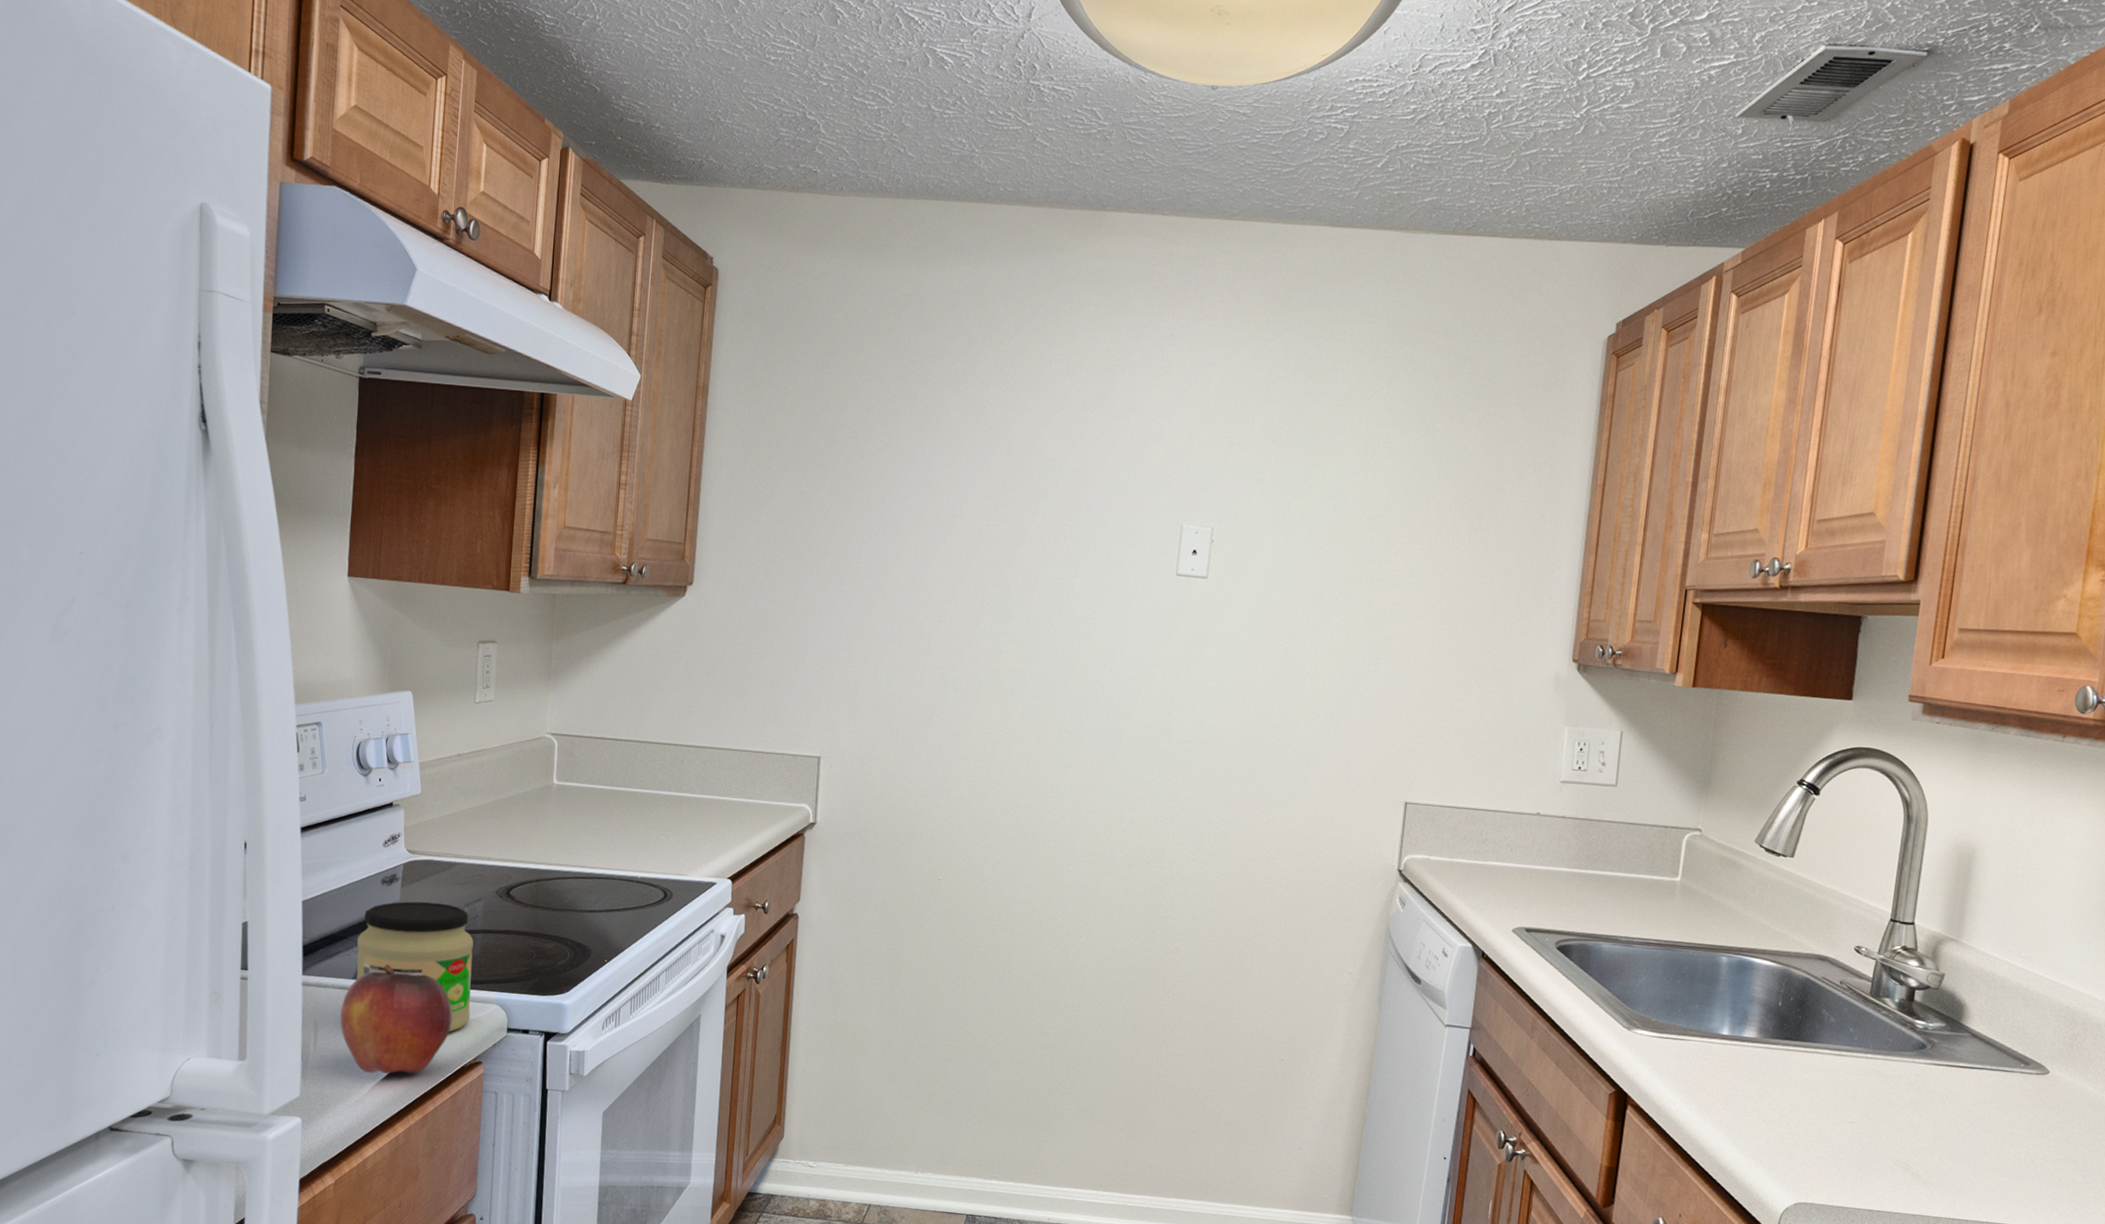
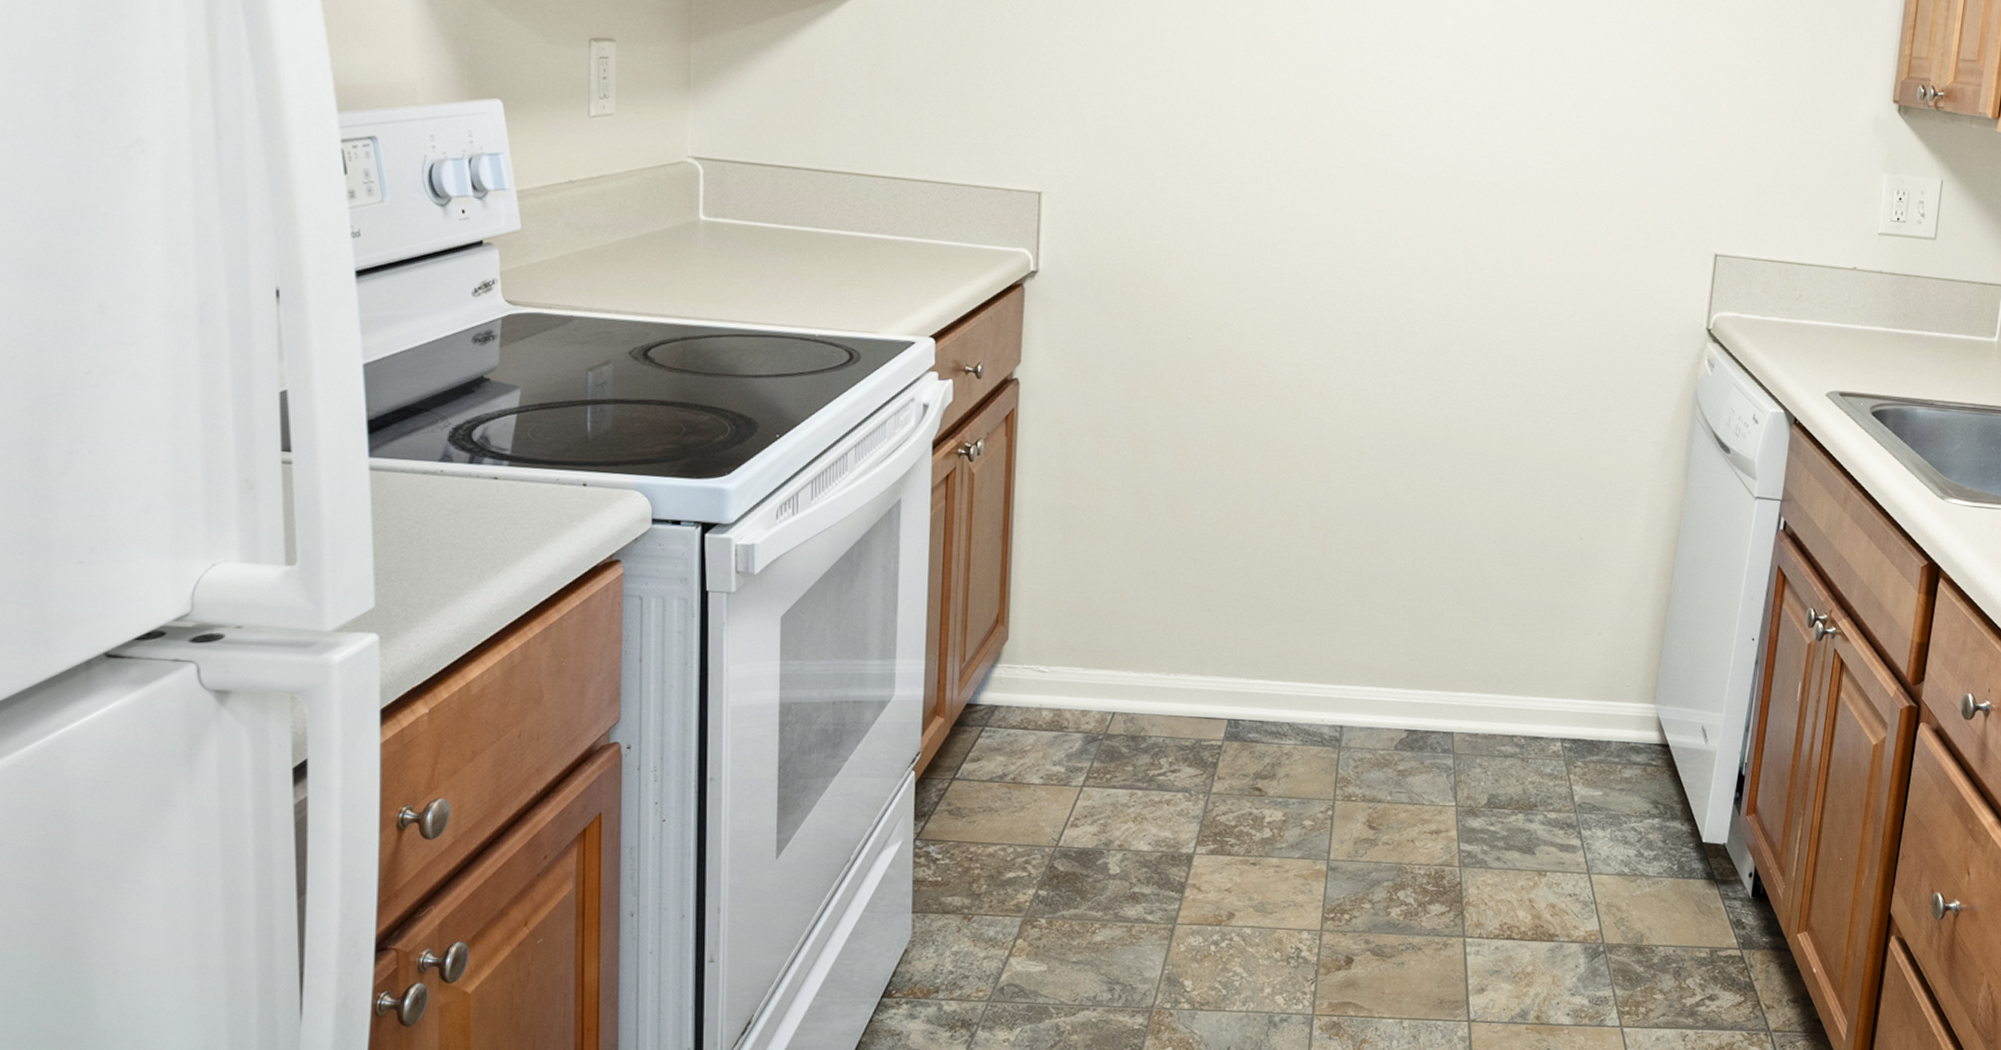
fruit: present [340,964,453,1074] -> none [425,442,578,578]
jar: present [357,901,473,1032] -> none [444,364,602,525]

